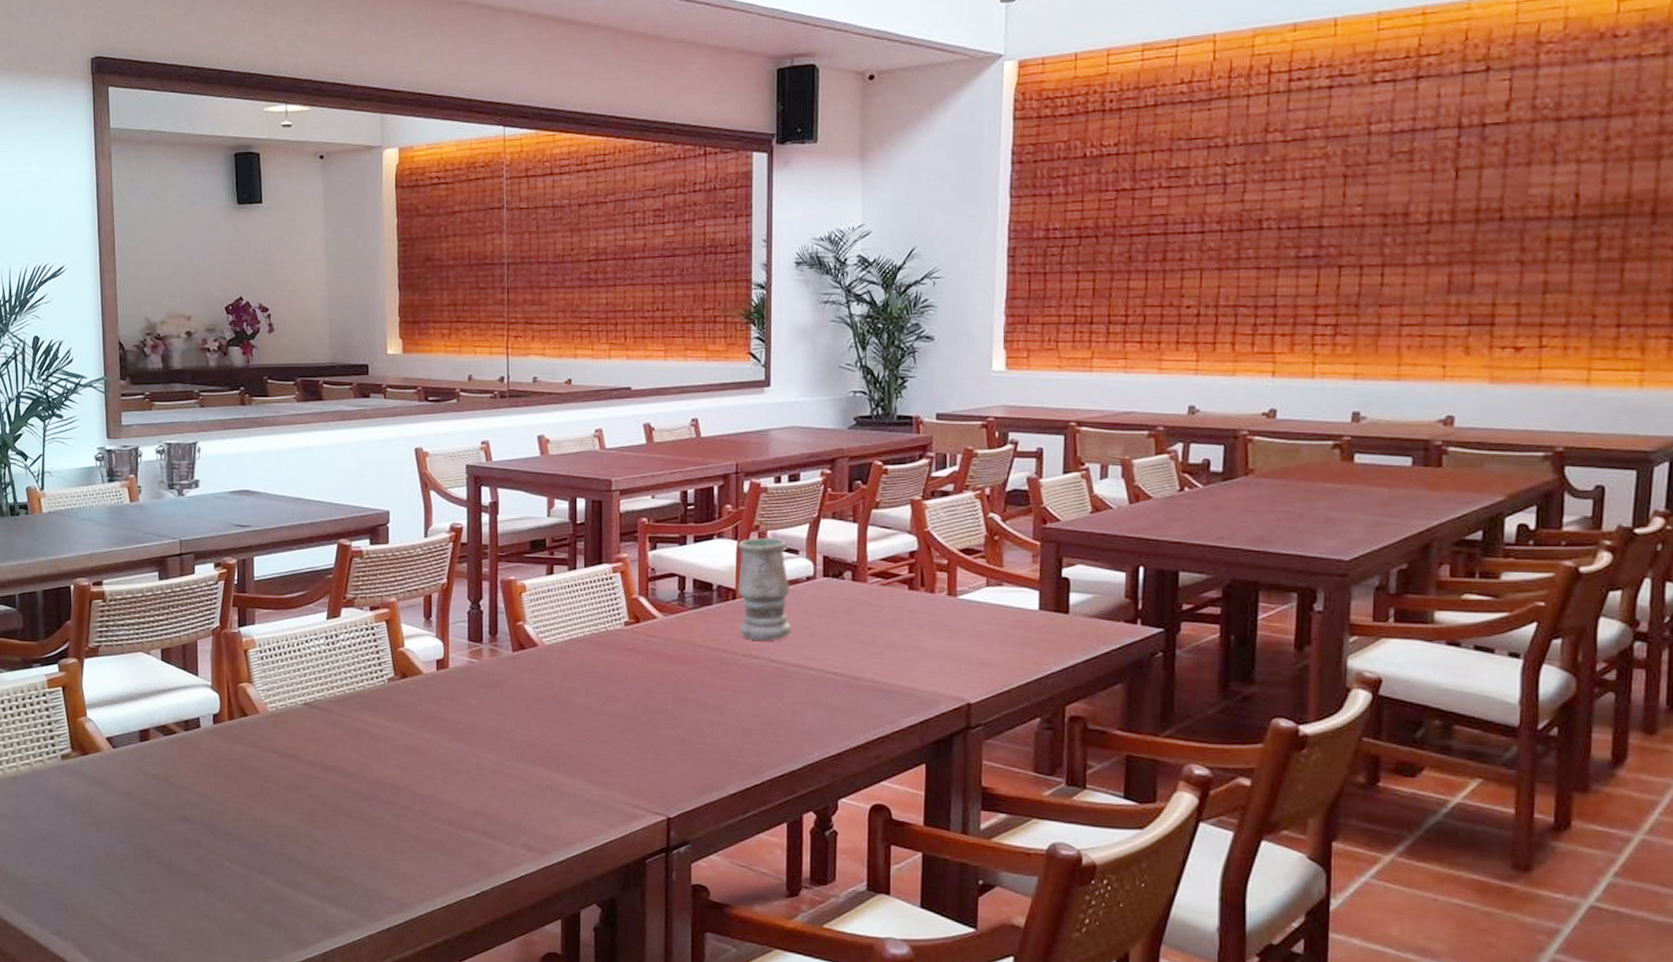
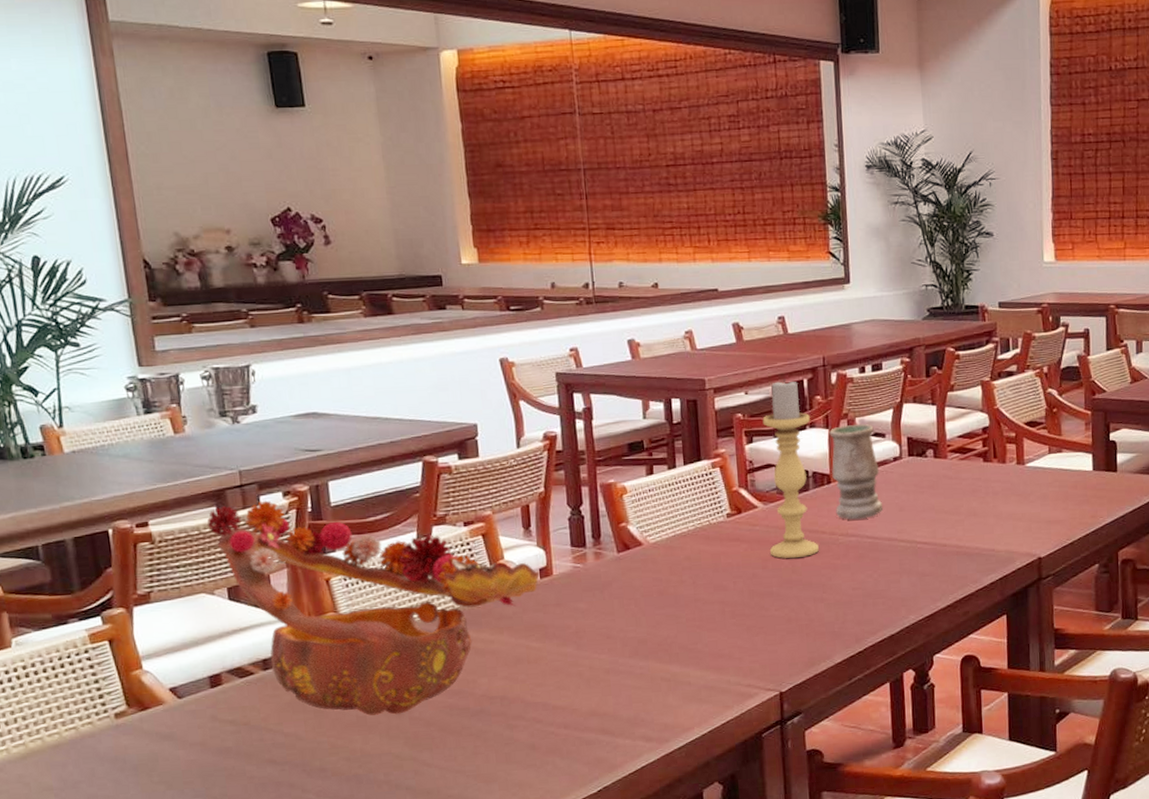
flower arrangement: none [149,570,436,789] -> present [207,500,540,716]
candle holder: none [667,484,719,675] -> present [762,379,819,559]

